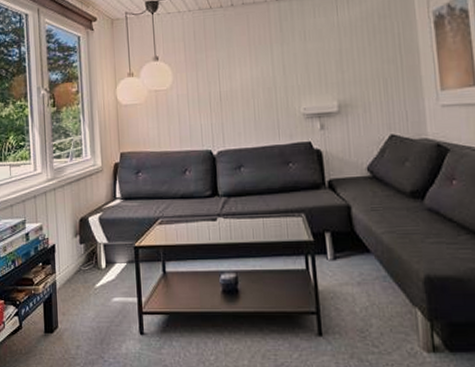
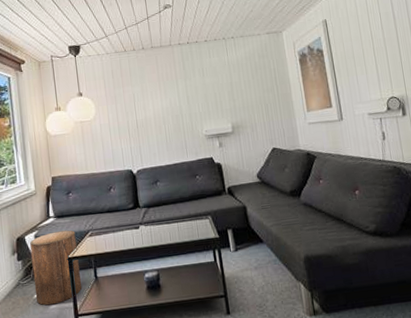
stool: none [94,215,147,297] -> present [30,230,81,306]

